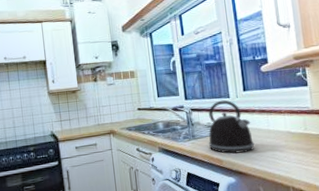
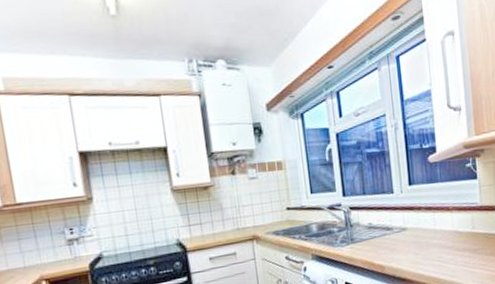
kettle: present [208,100,255,154] -> none [369,196,420,258]

